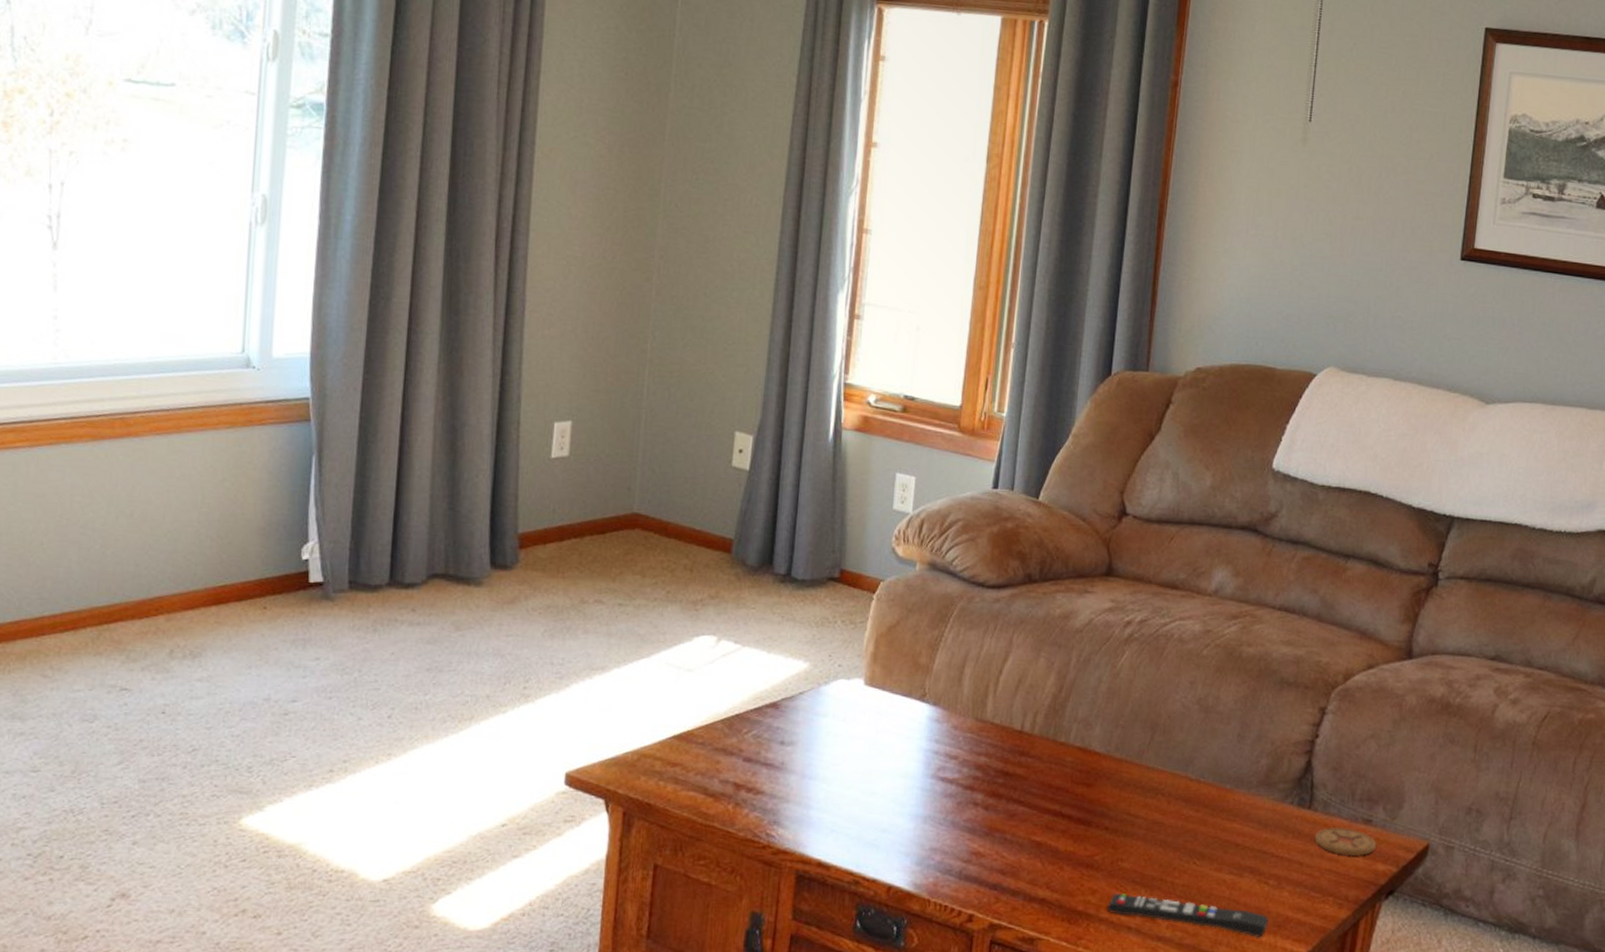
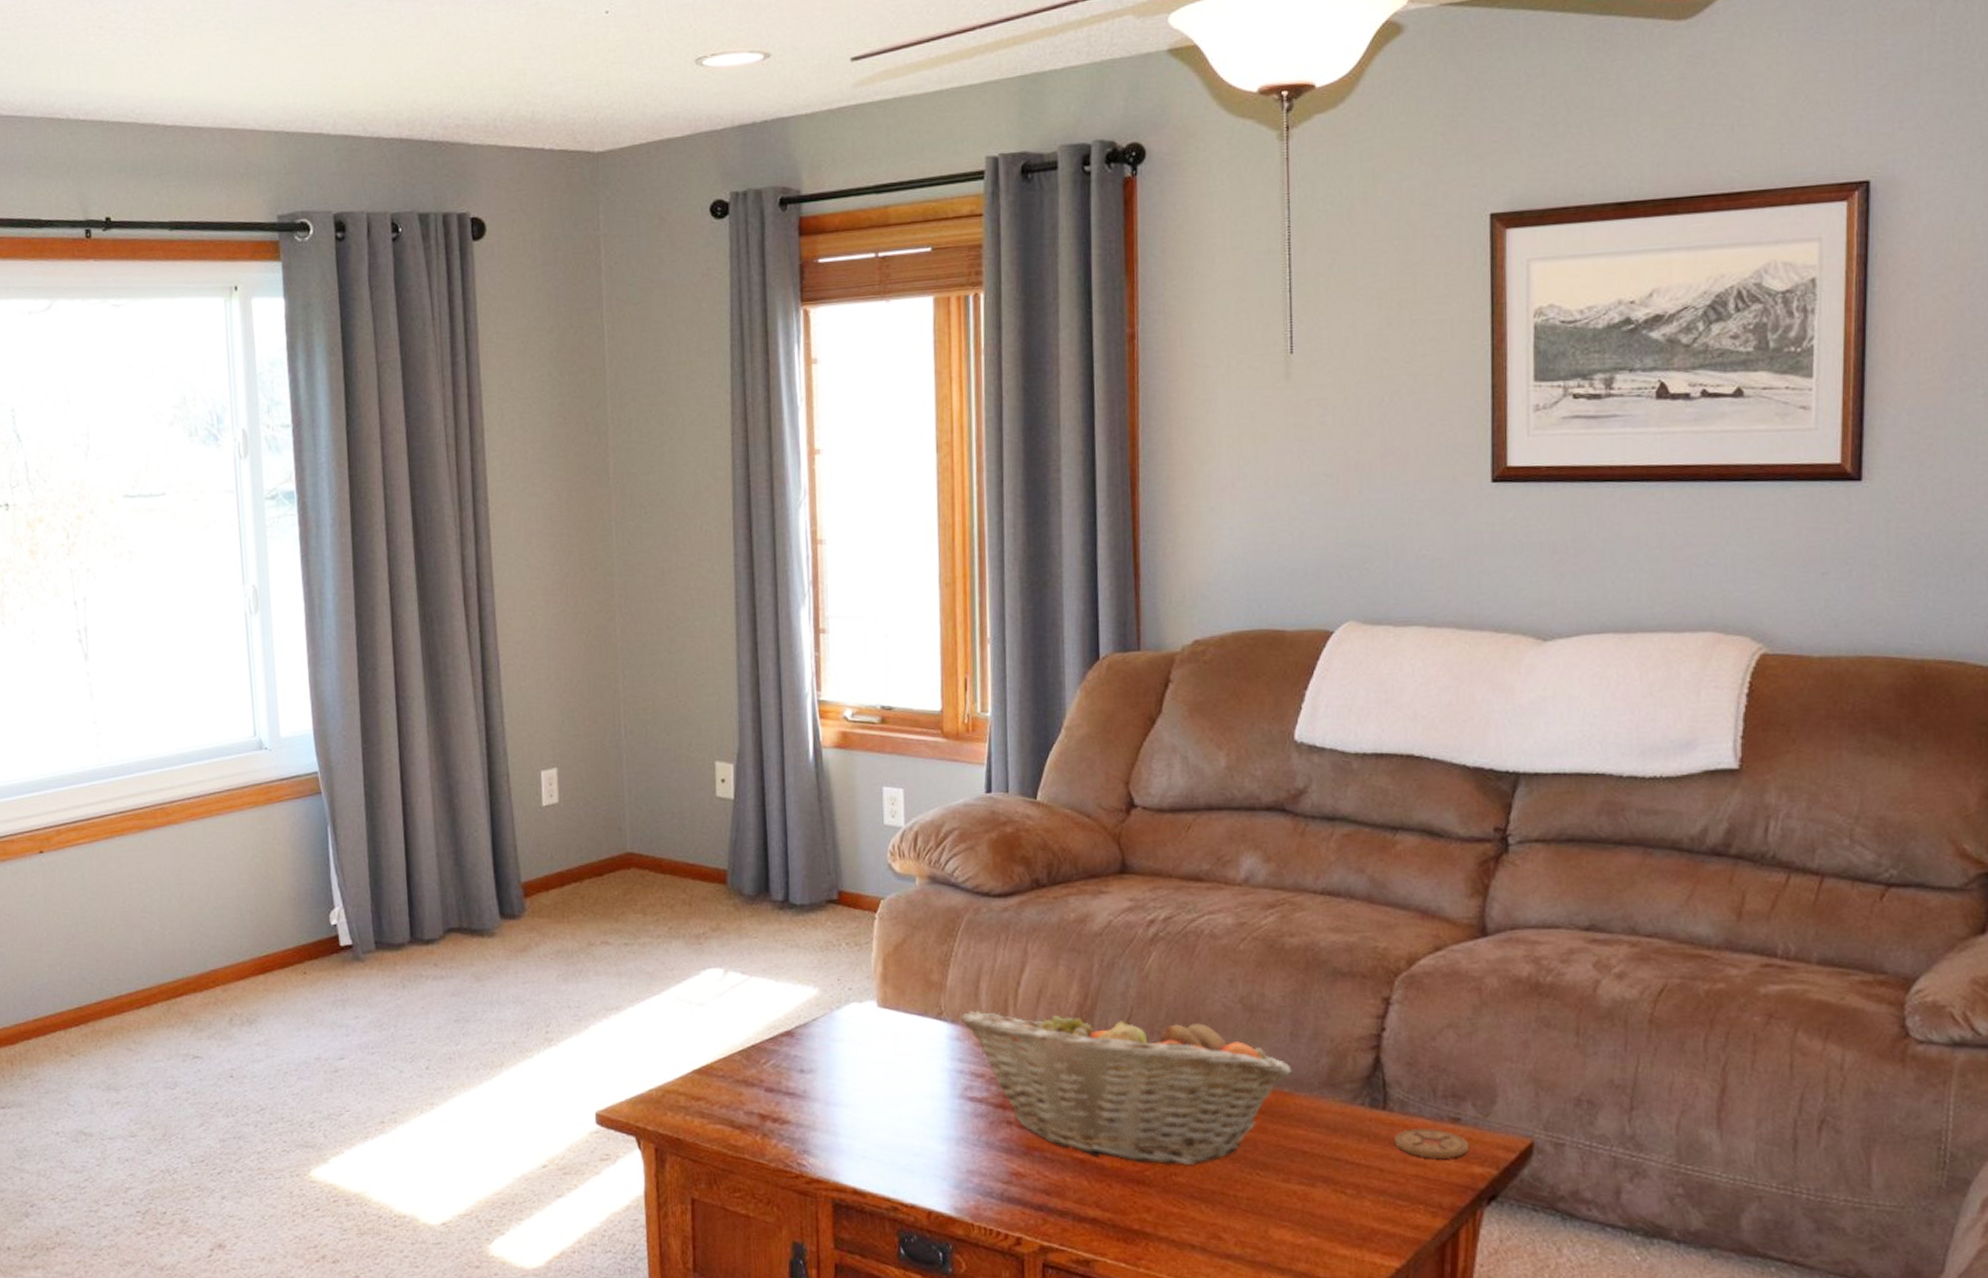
fruit basket: none [941,695,1235,853] -> present [960,1005,1292,1166]
remote control: present [1107,893,1269,938] -> none [1165,1210,1352,1253]

